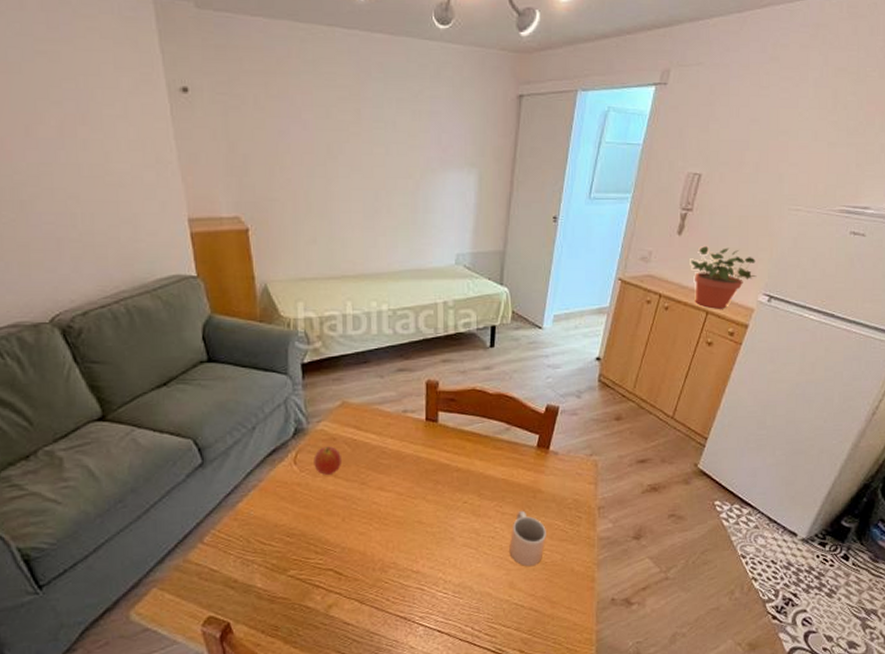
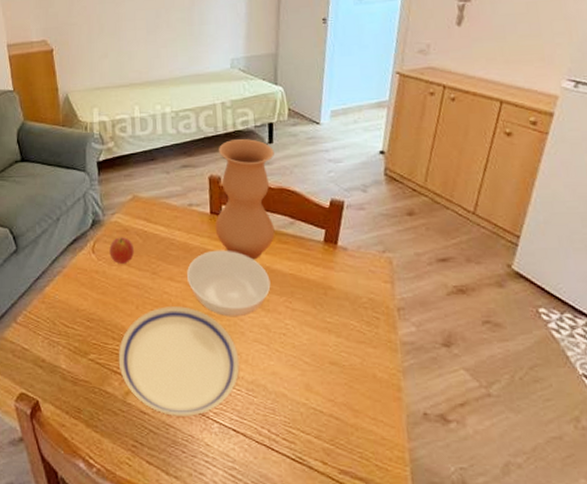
plate: none [321,515,447,625] -> present [118,305,240,418]
bowl: none [398,457,483,524] -> present [187,250,271,317]
vase: none [430,342,495,467] -> present [215,139,275,260]
mug: present [509,510,546,567] -> none [302,307,342,369]
potted plant: present [691,246,757,309] -> none [475,34,556,98]

